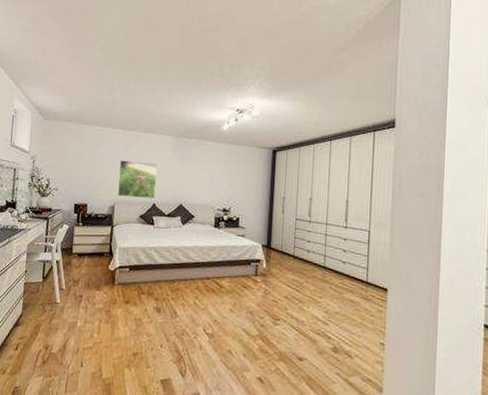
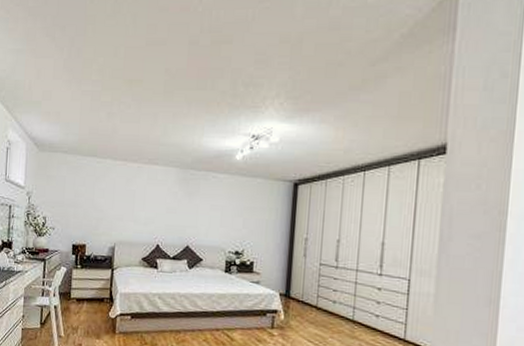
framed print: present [117,160,157,199] -> none [117,196,161,239]

